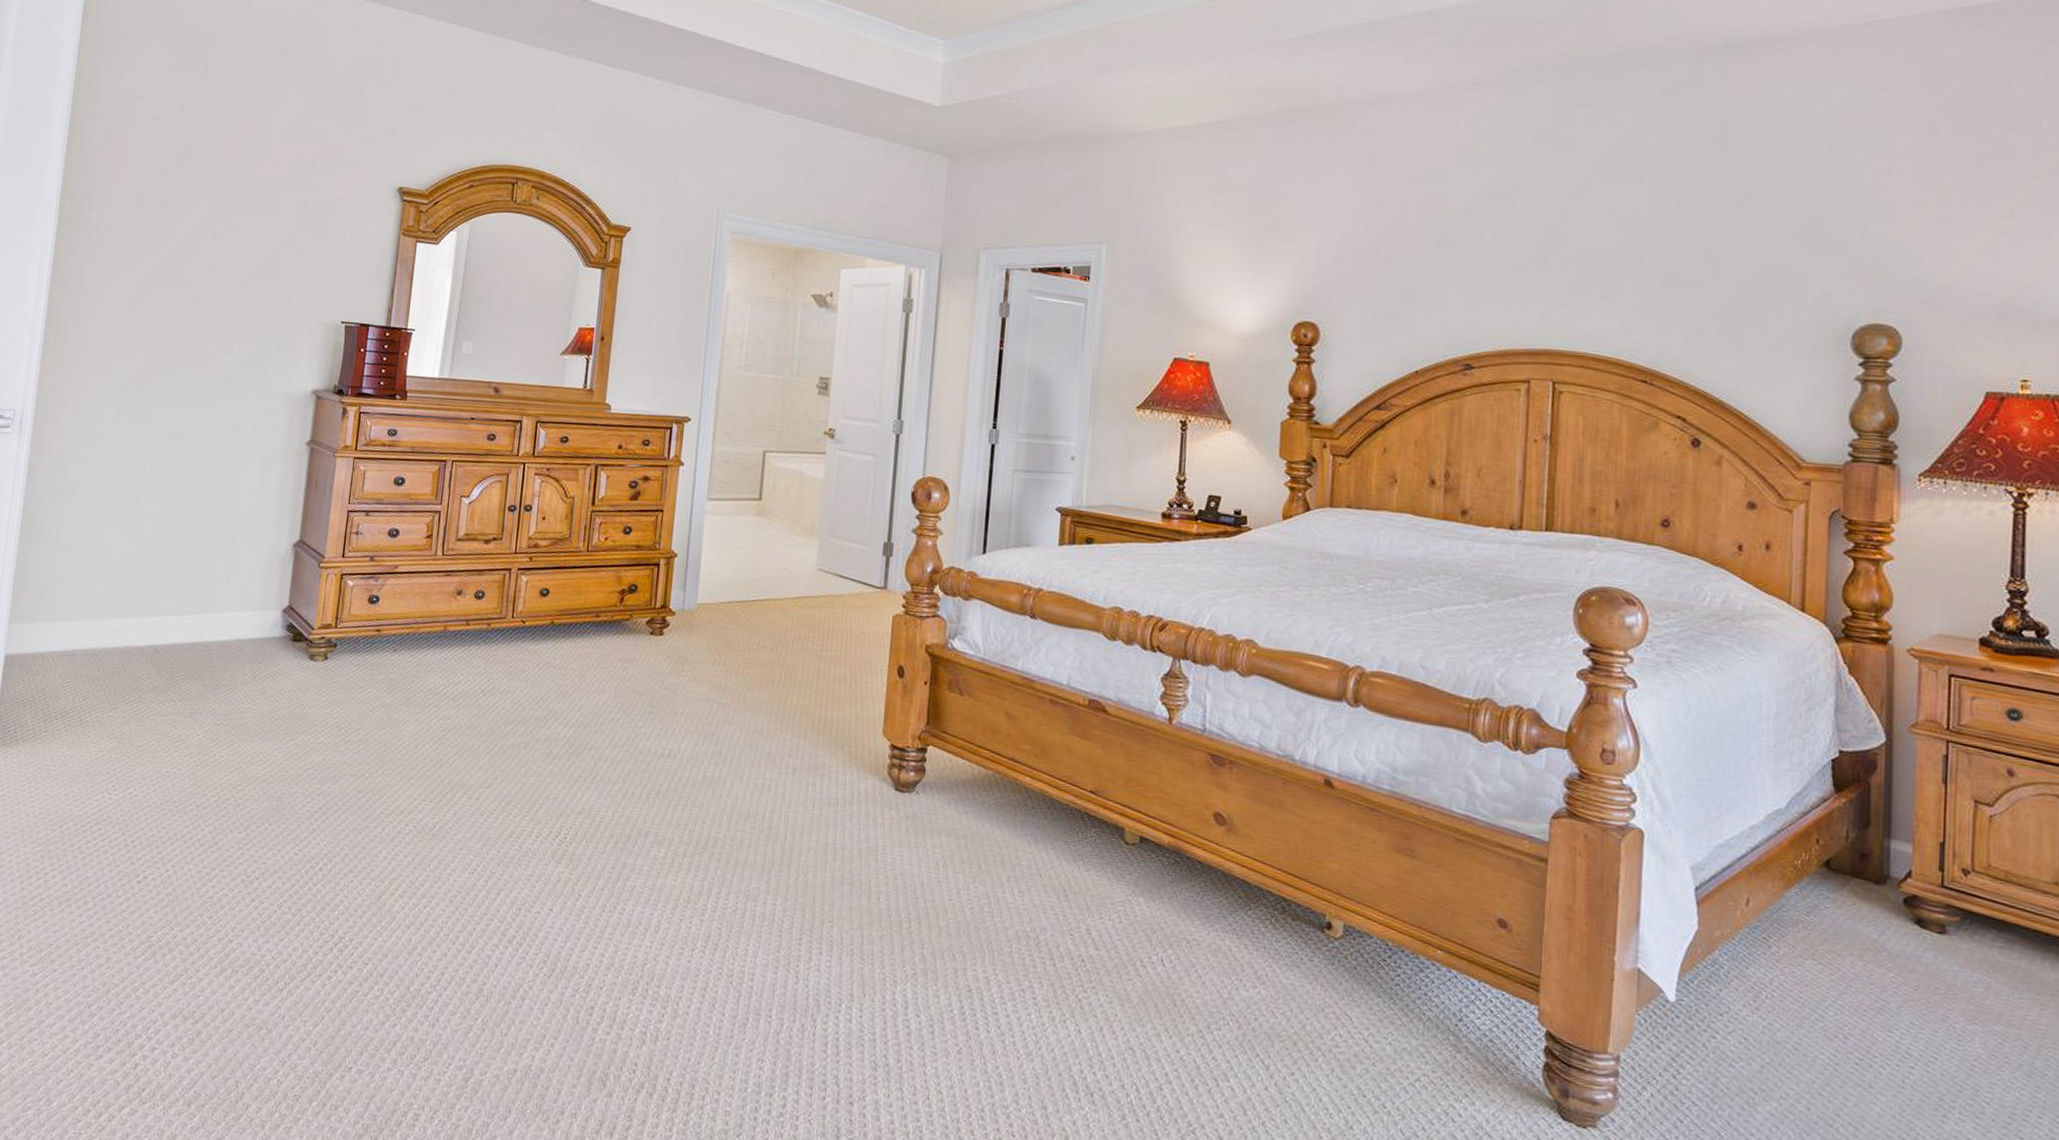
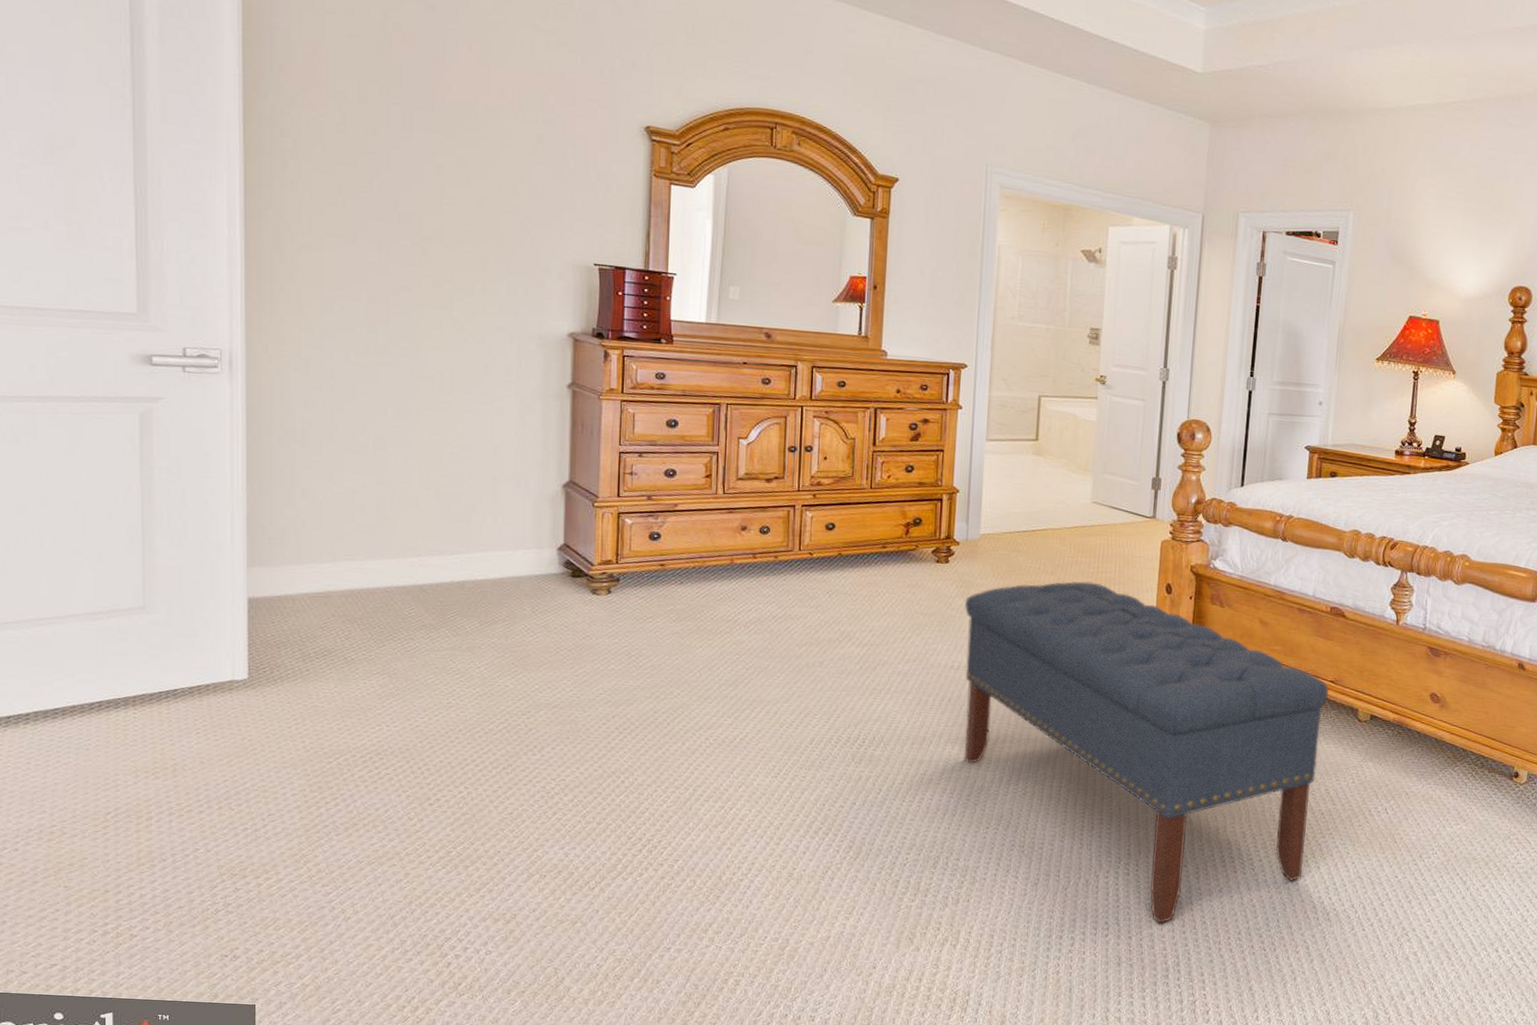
bench: none [670,659,1089,1088] -> present [964,581,1329,923]

